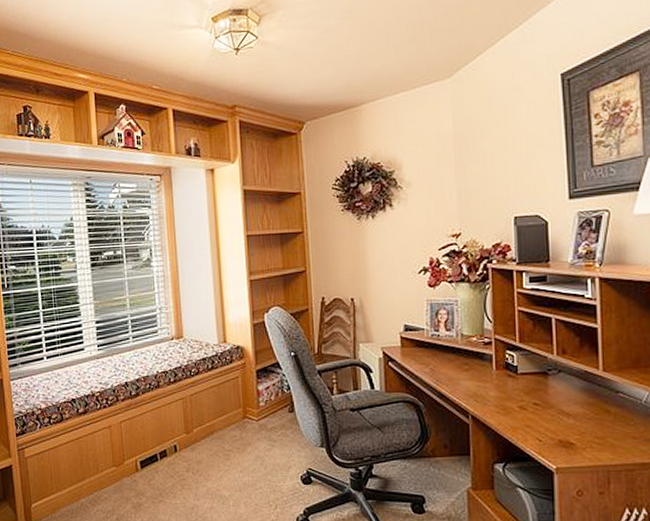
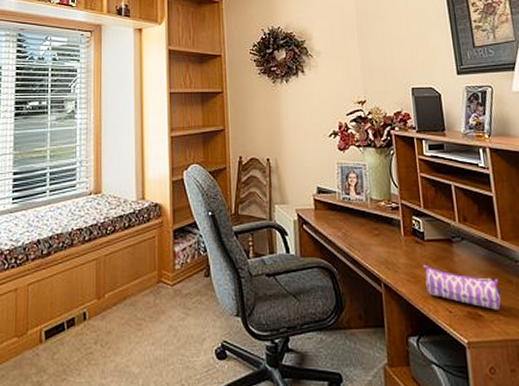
pencil case: none [514,396,597,438] -> present [423,264,501,310]

